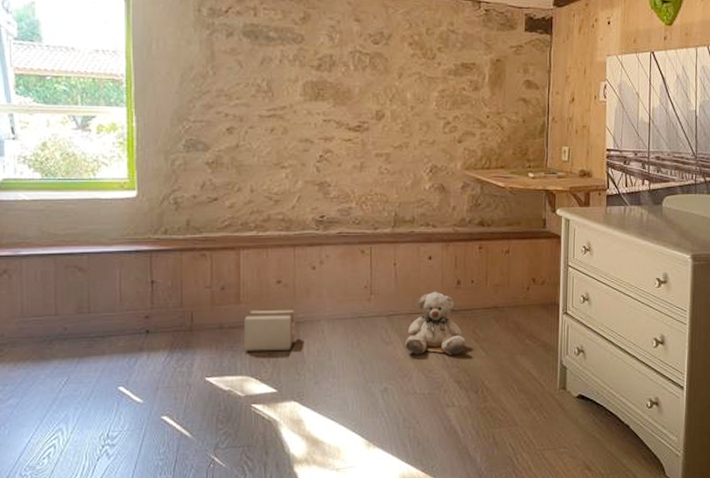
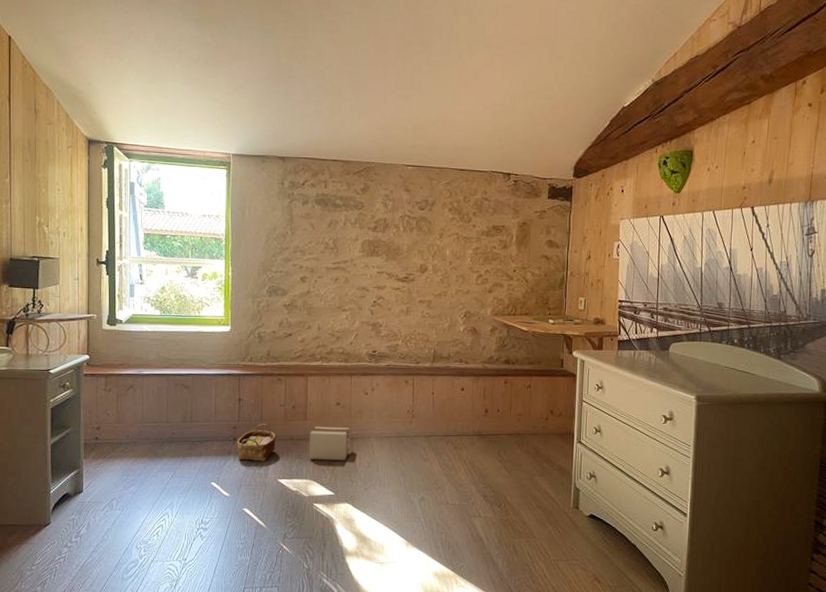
woven basket: none [150,310,201,357] -> present [237,424,276,461]
teddy bear: present [404,291,467,356] -> none [439,417,492,474]

